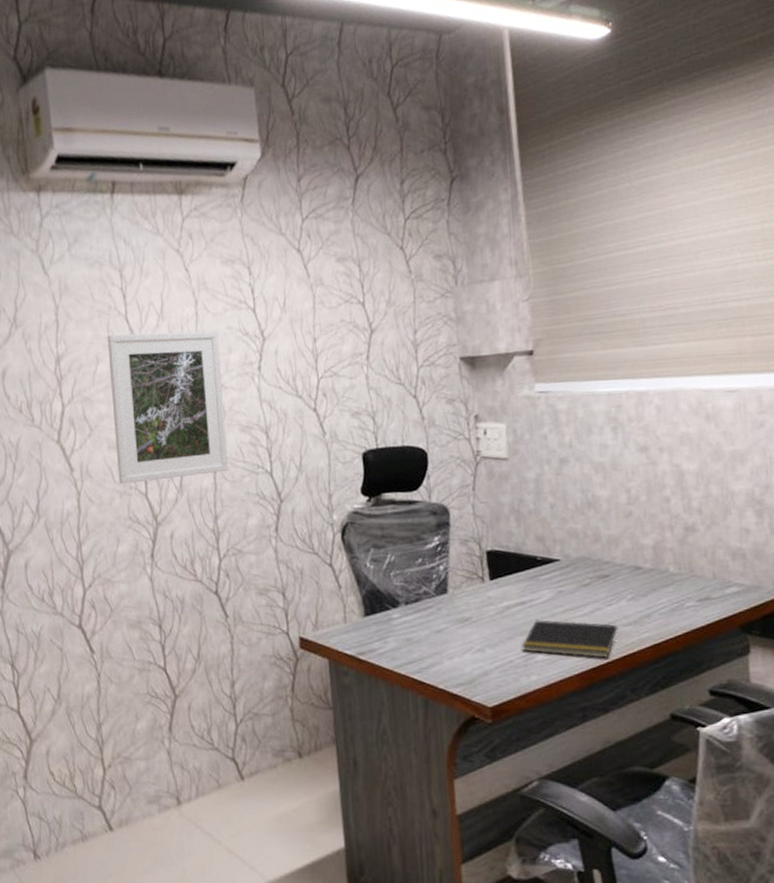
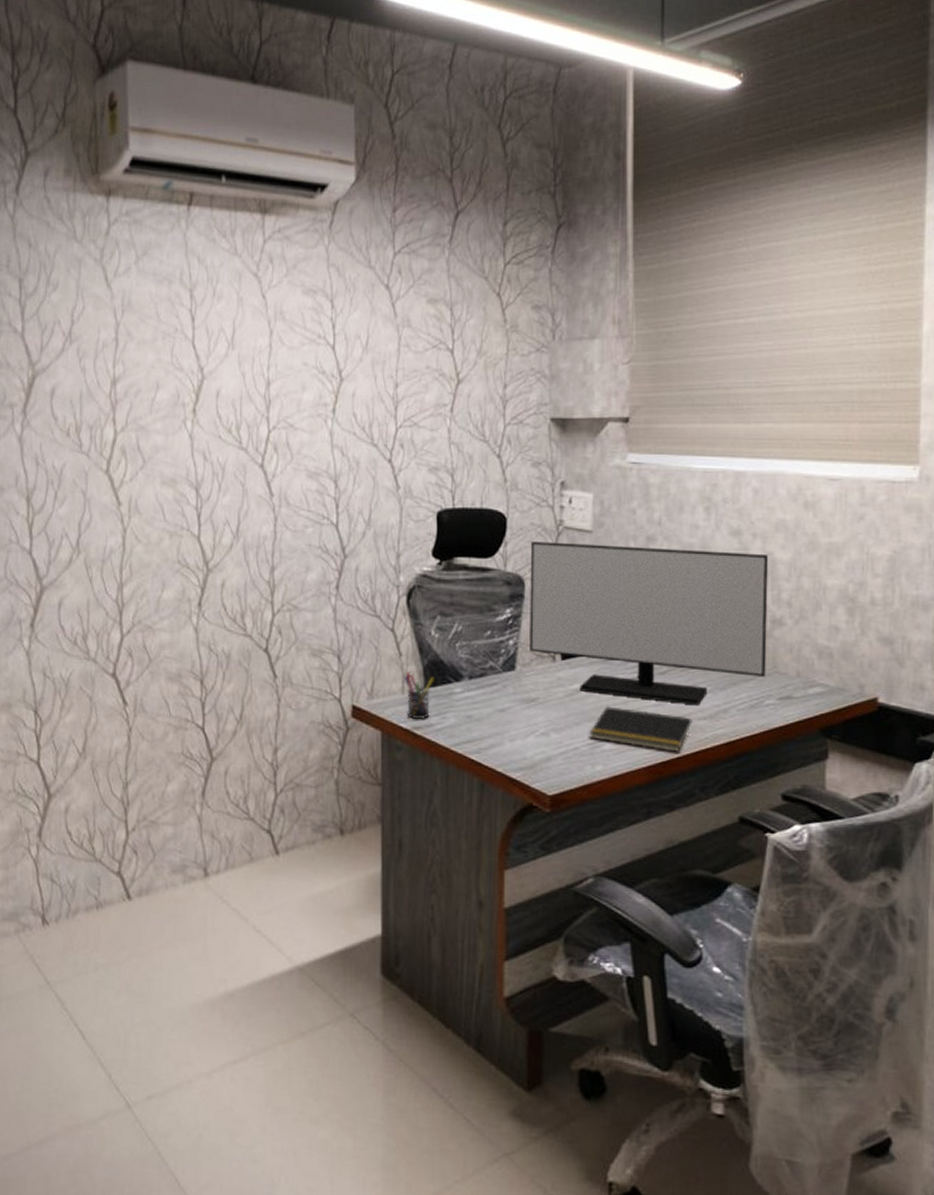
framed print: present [107,331,228,484] -> none [169,360,292,524]
pen holder: none [344,602,373,647] -> present [403,672,434,720]
monitor: none [451,466,684,613] -> present [530,541,768,706]

